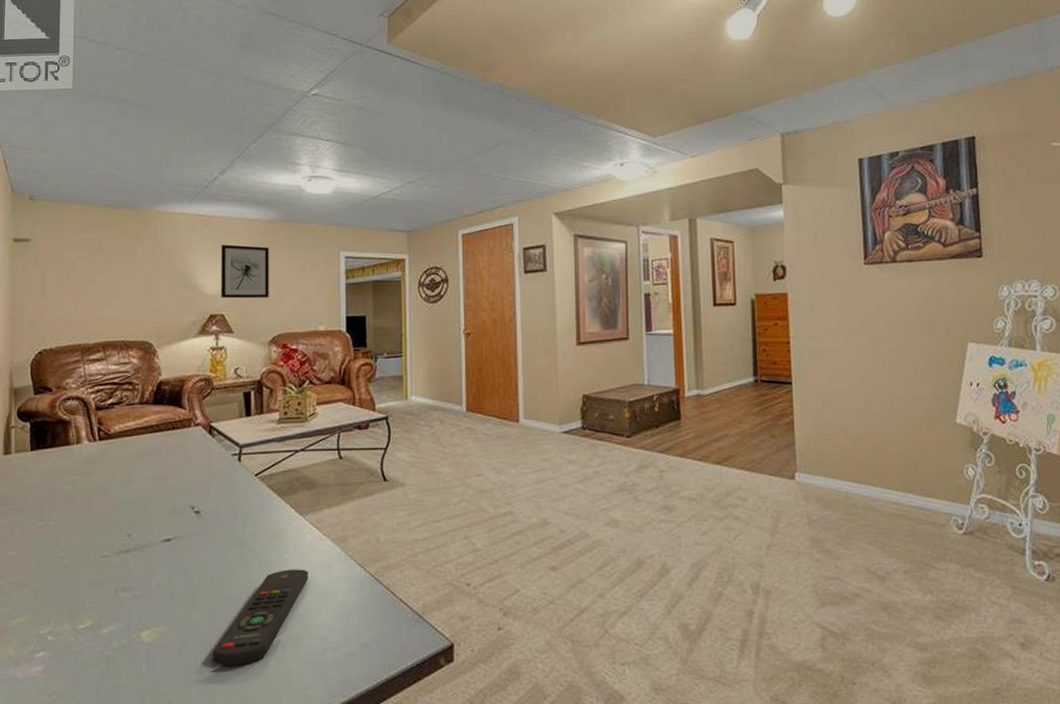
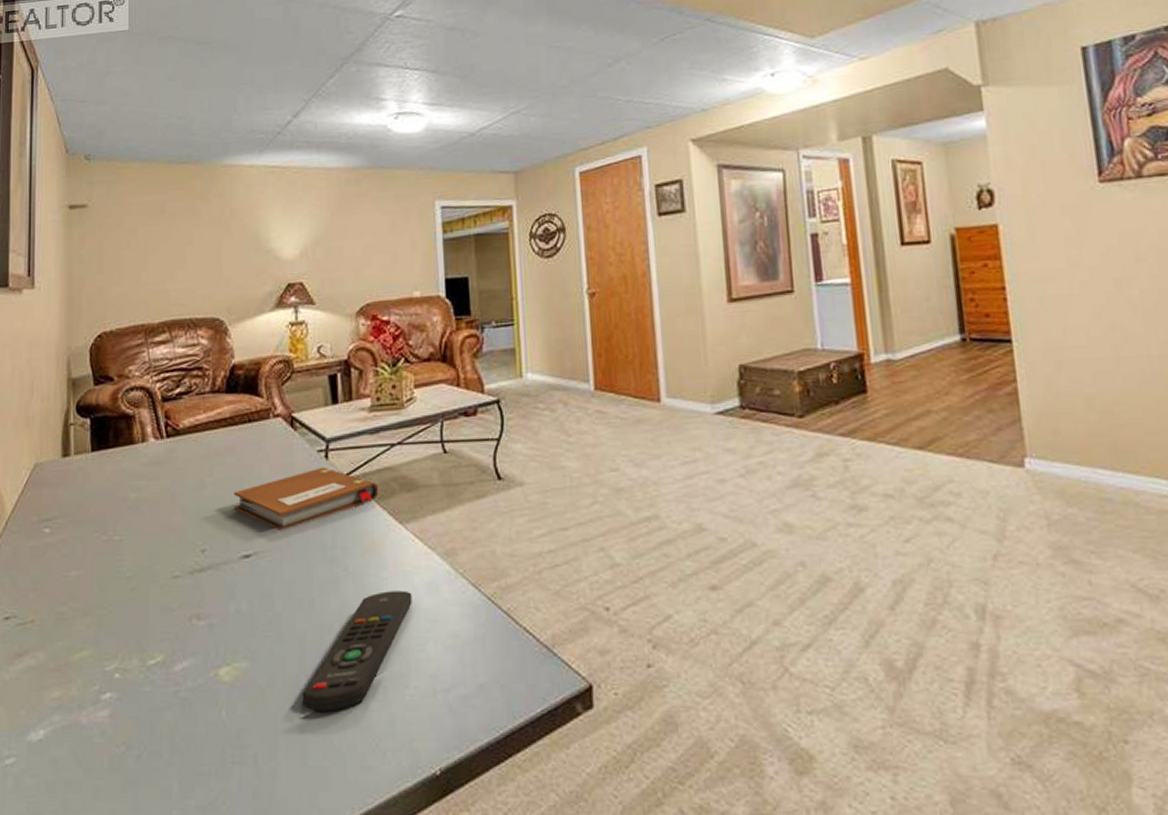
notebook: none [158,468,284,519] -> present [234,467,379,530]
wall art: present [221,244,269,299] -> none [298,199,354,263]

